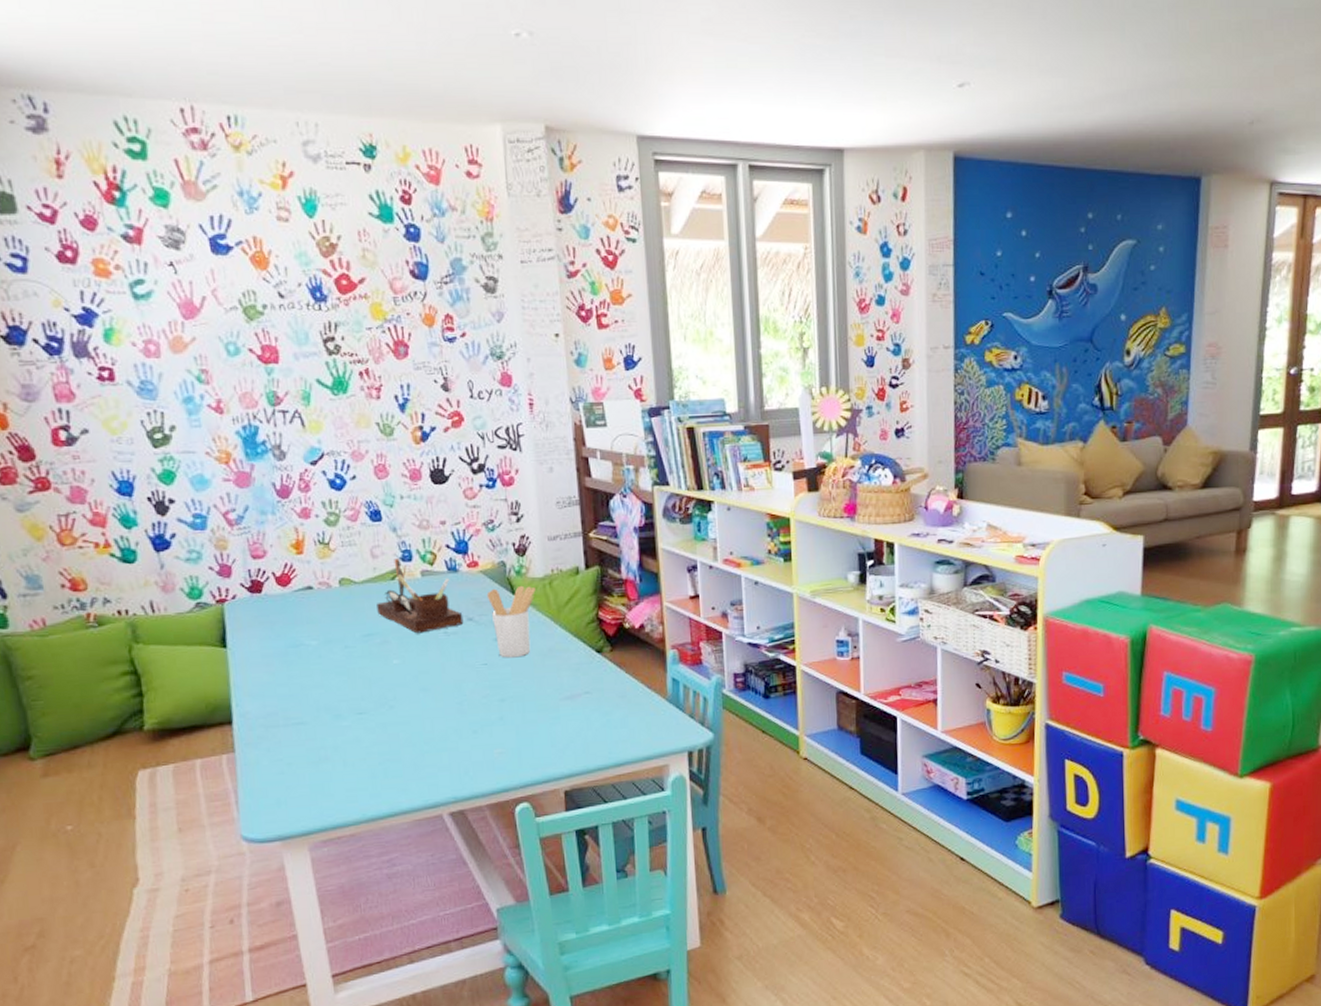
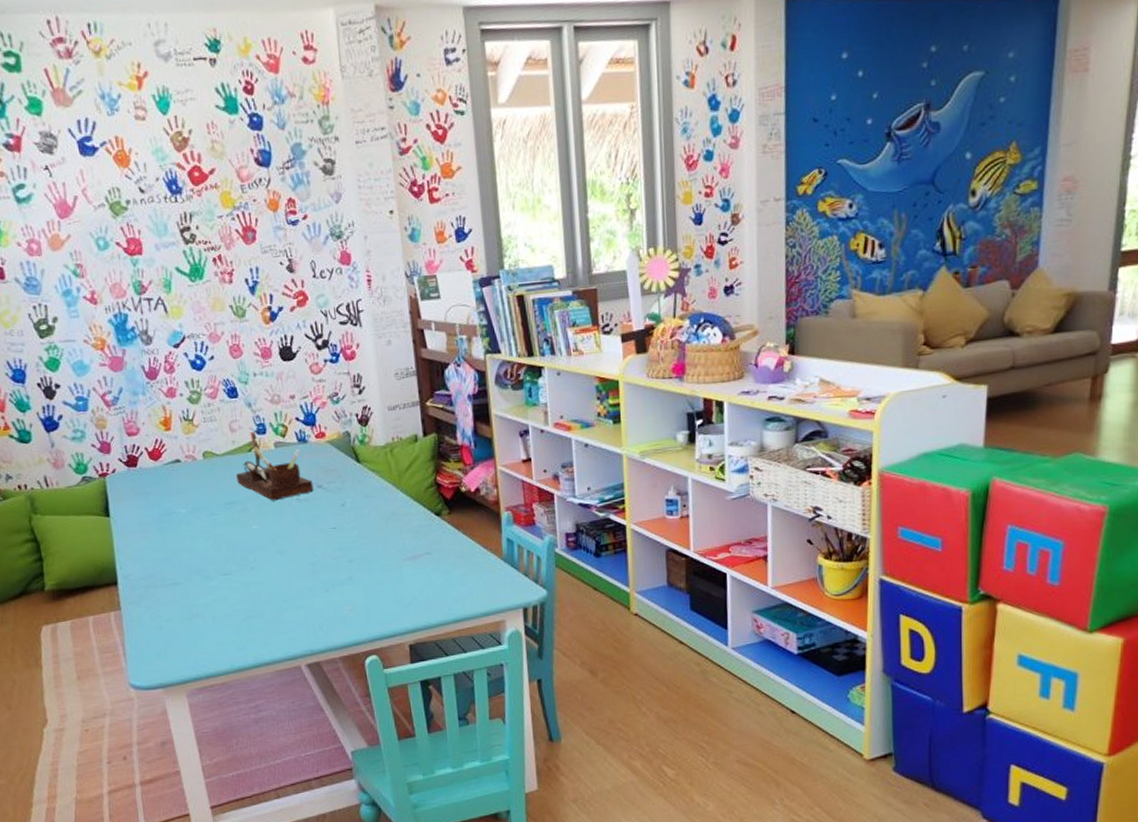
utensil holder: present [486,585,536,658] -> none [333,453,378,522]

